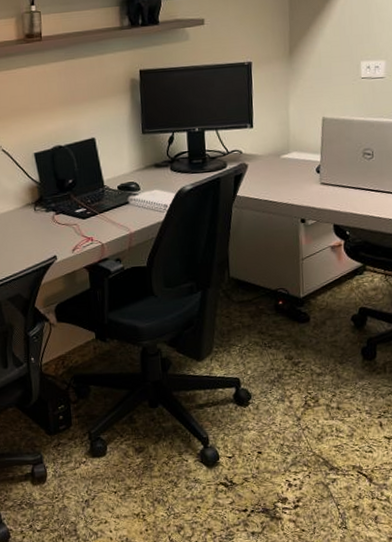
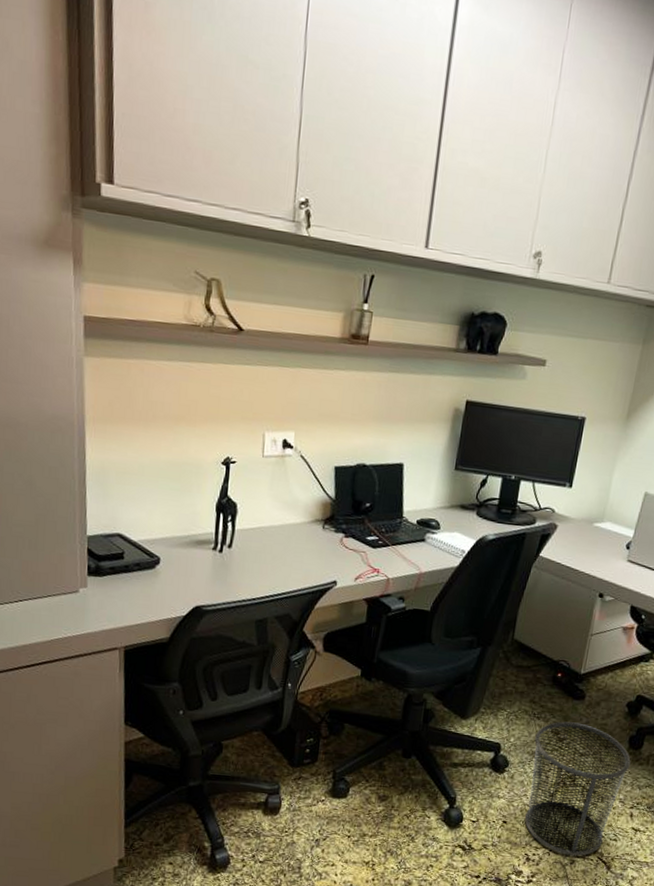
waste bin: none [270,344,368,475] -> present [525,721,631,856]

